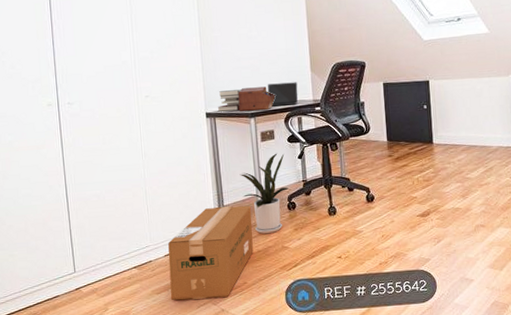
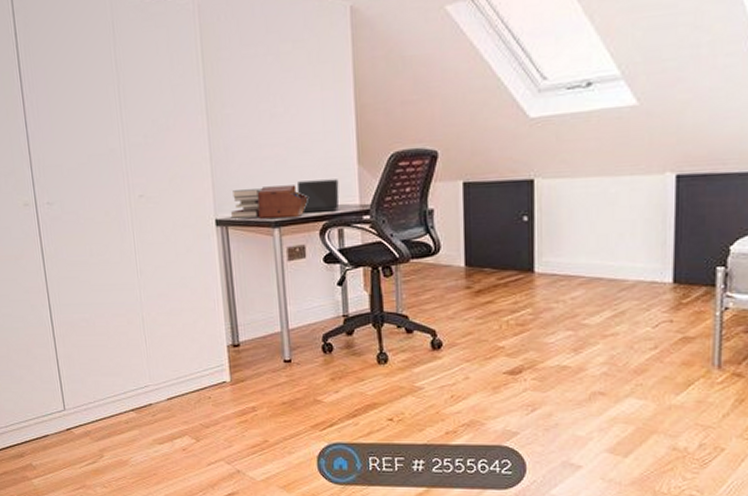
box: present [168,206,253,301] -> none [171,344,277,457]
house plant: present [239,153,291,235] -> none [259,276,327,383]

